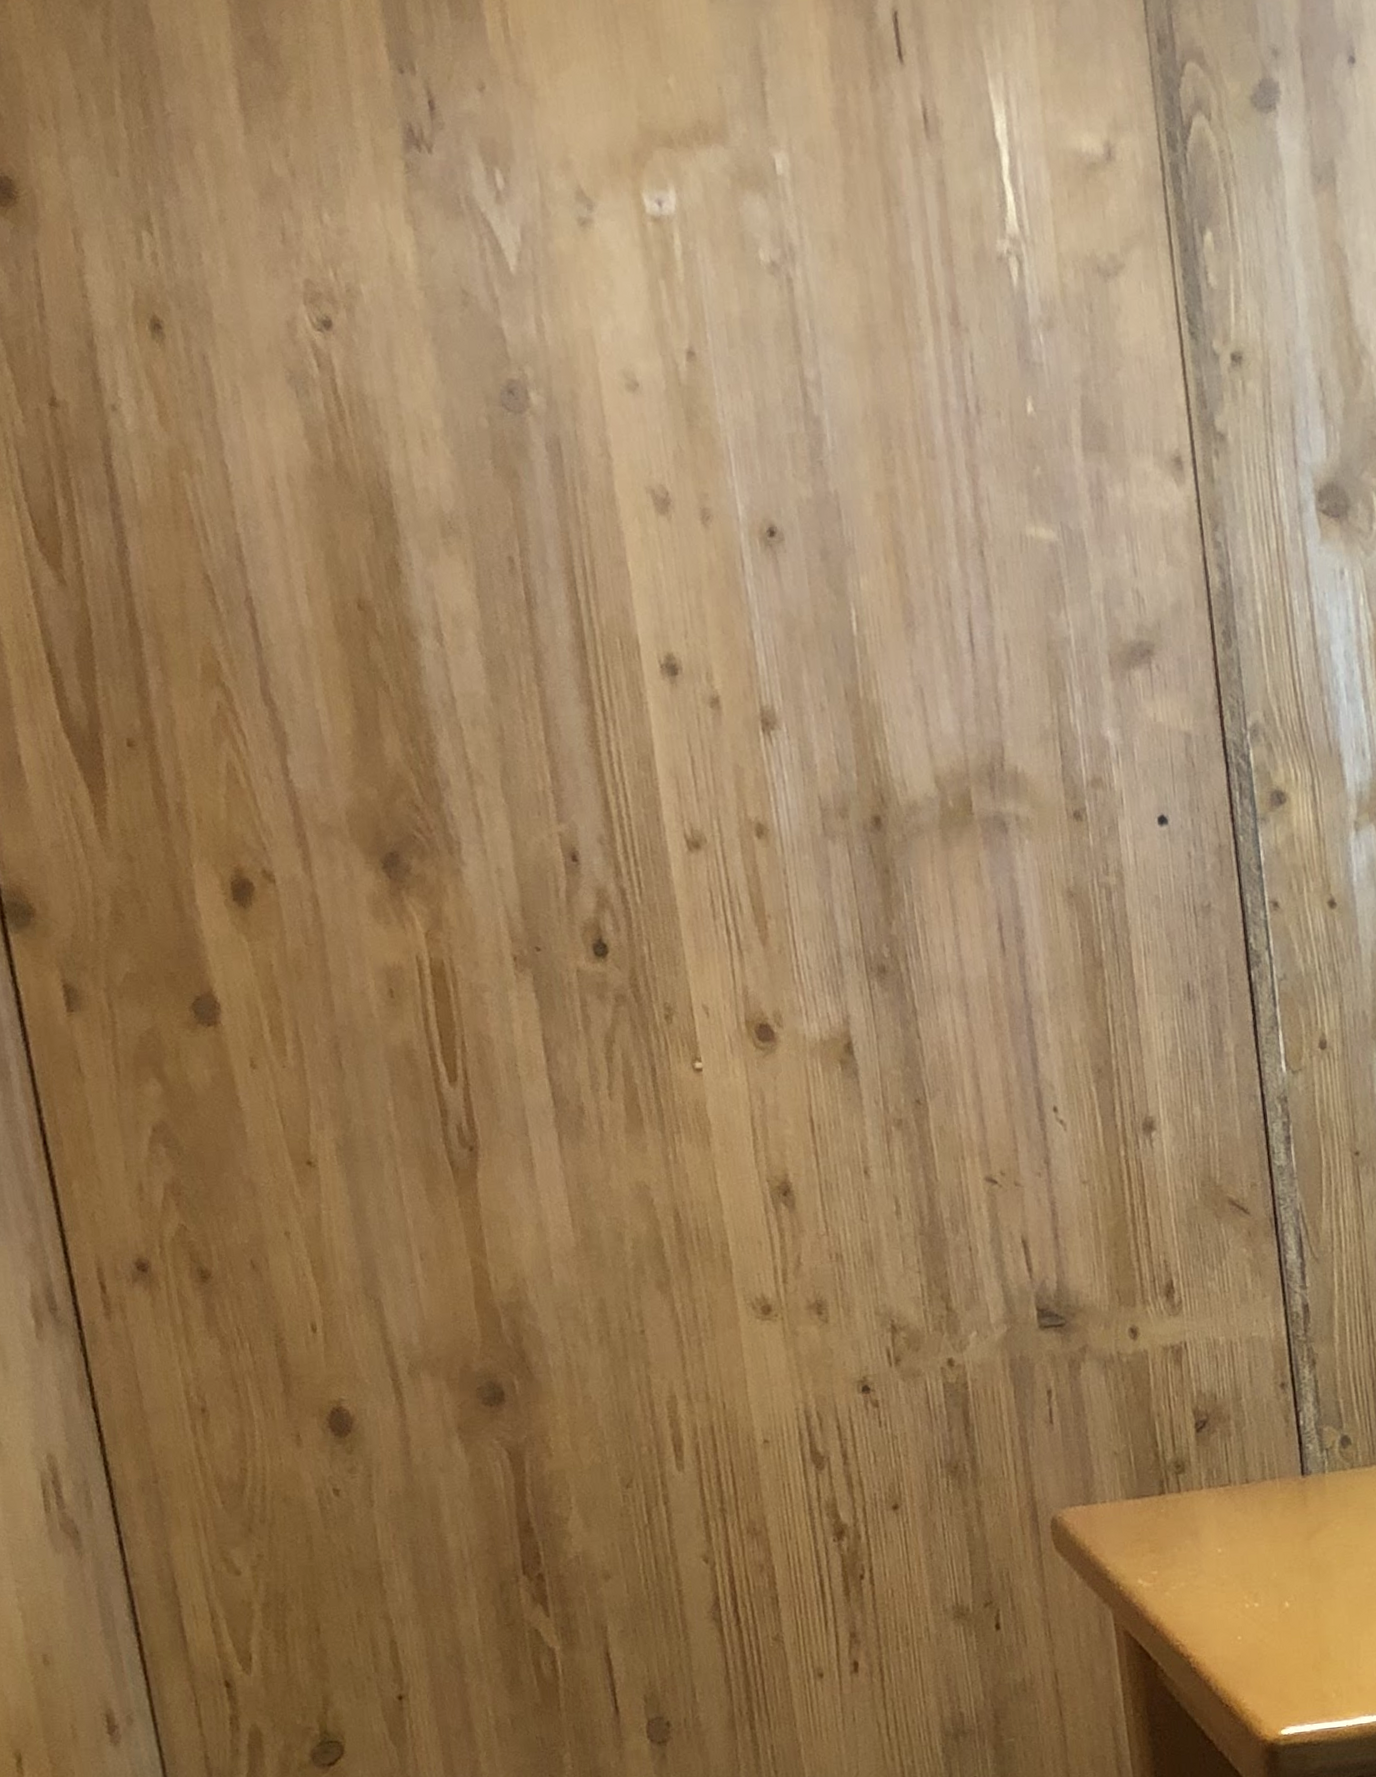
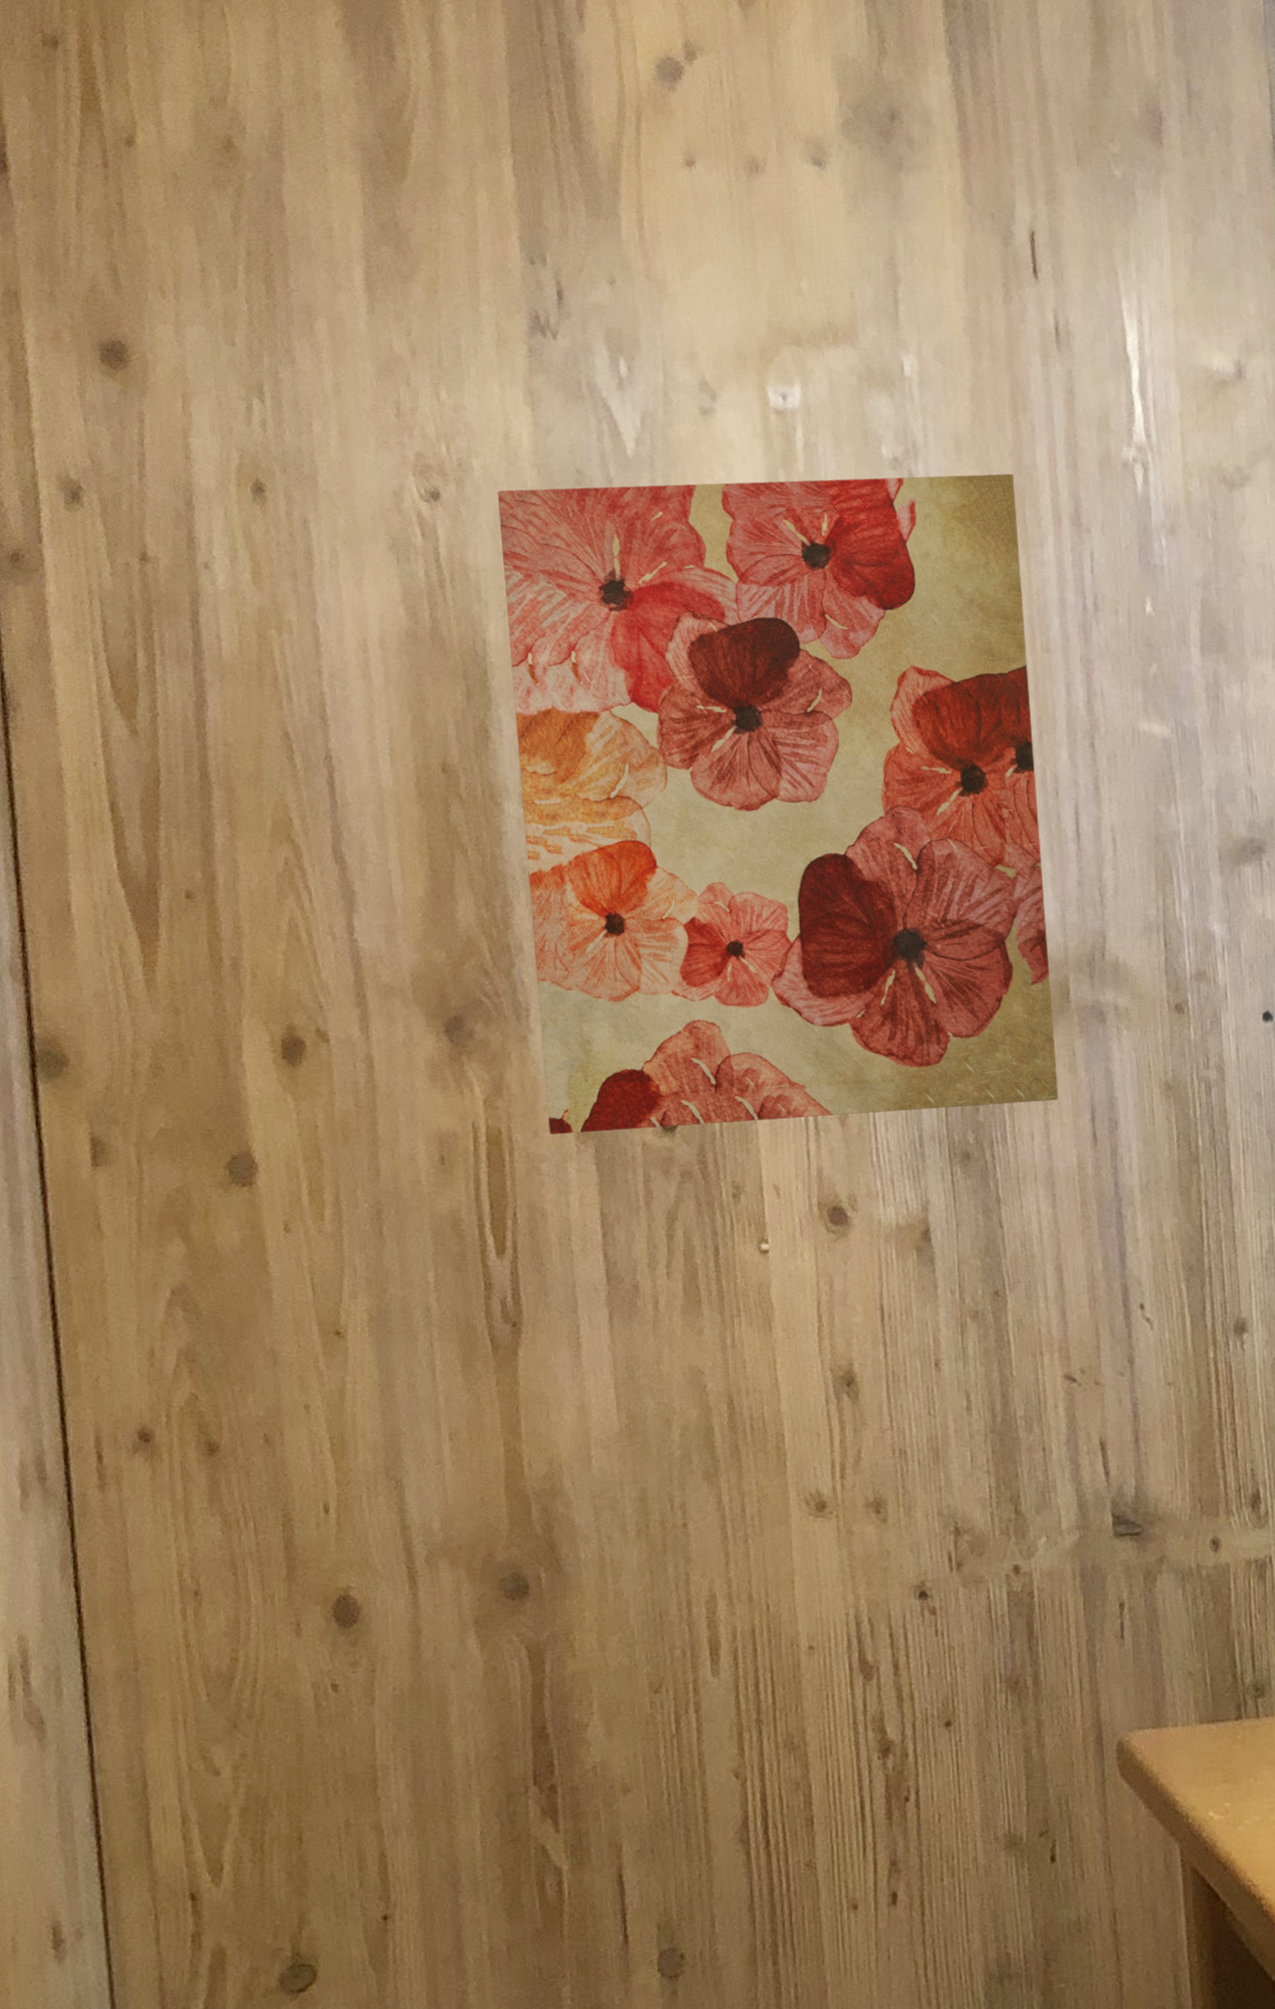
wall art: none [387,273,967,965] -> present [497,473,1059,1135]

